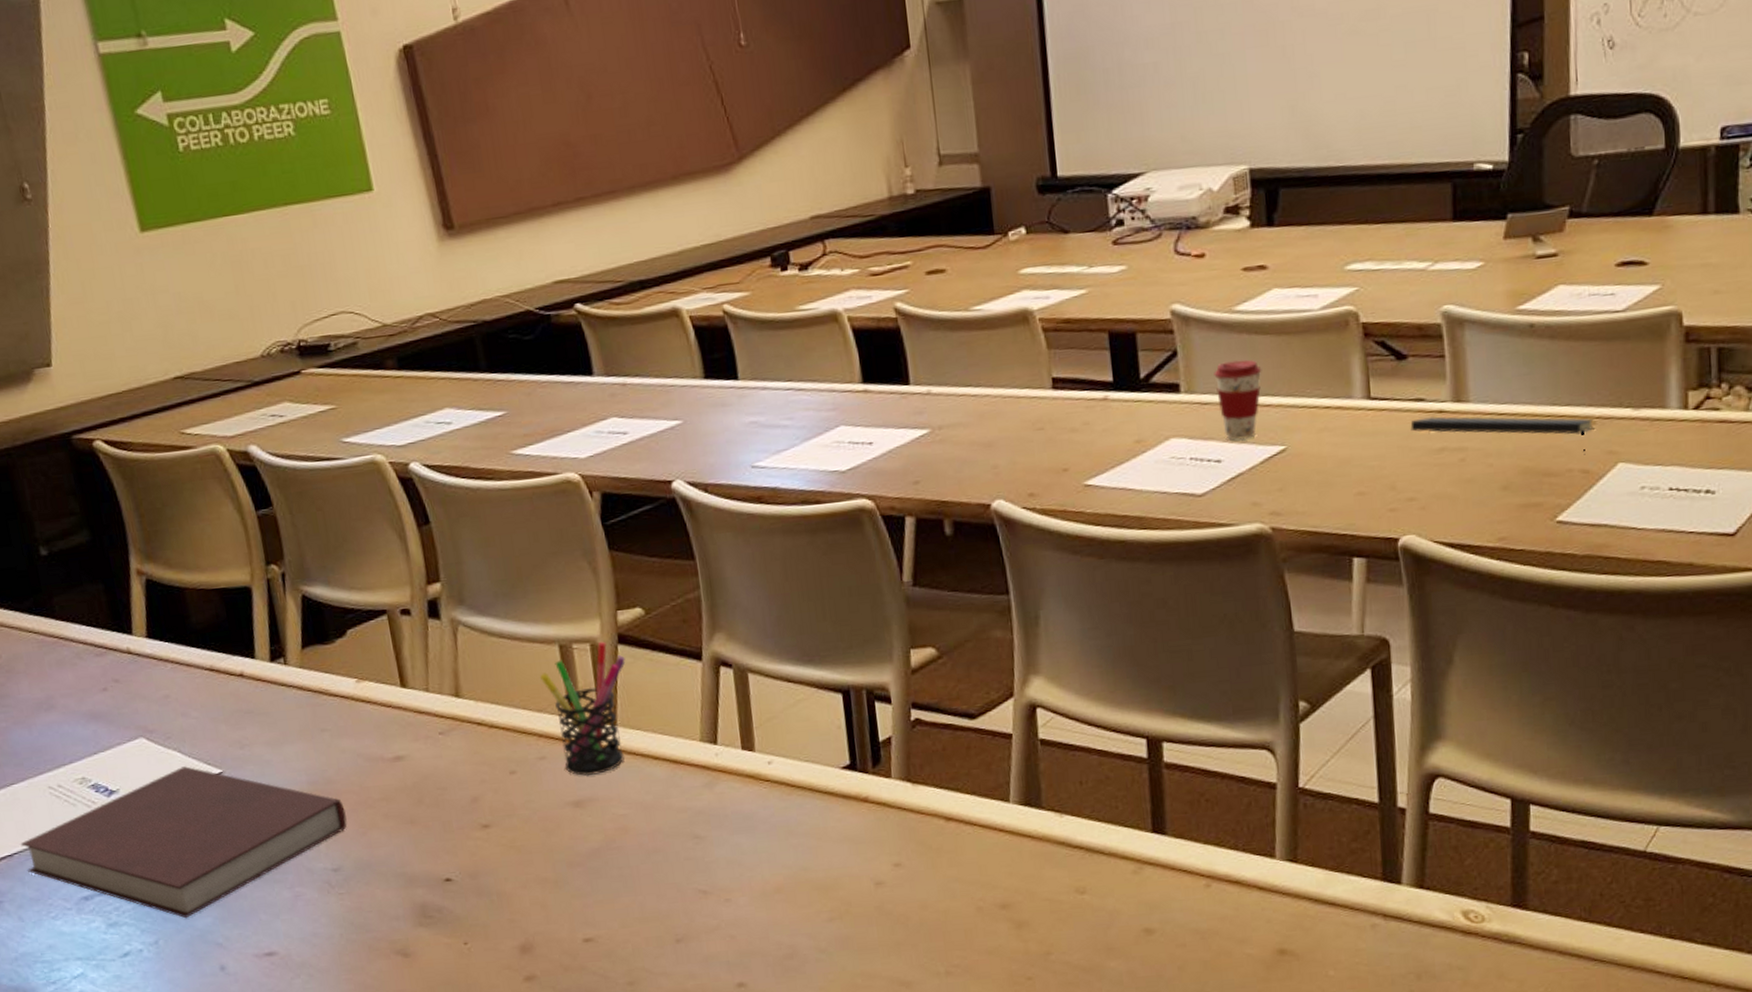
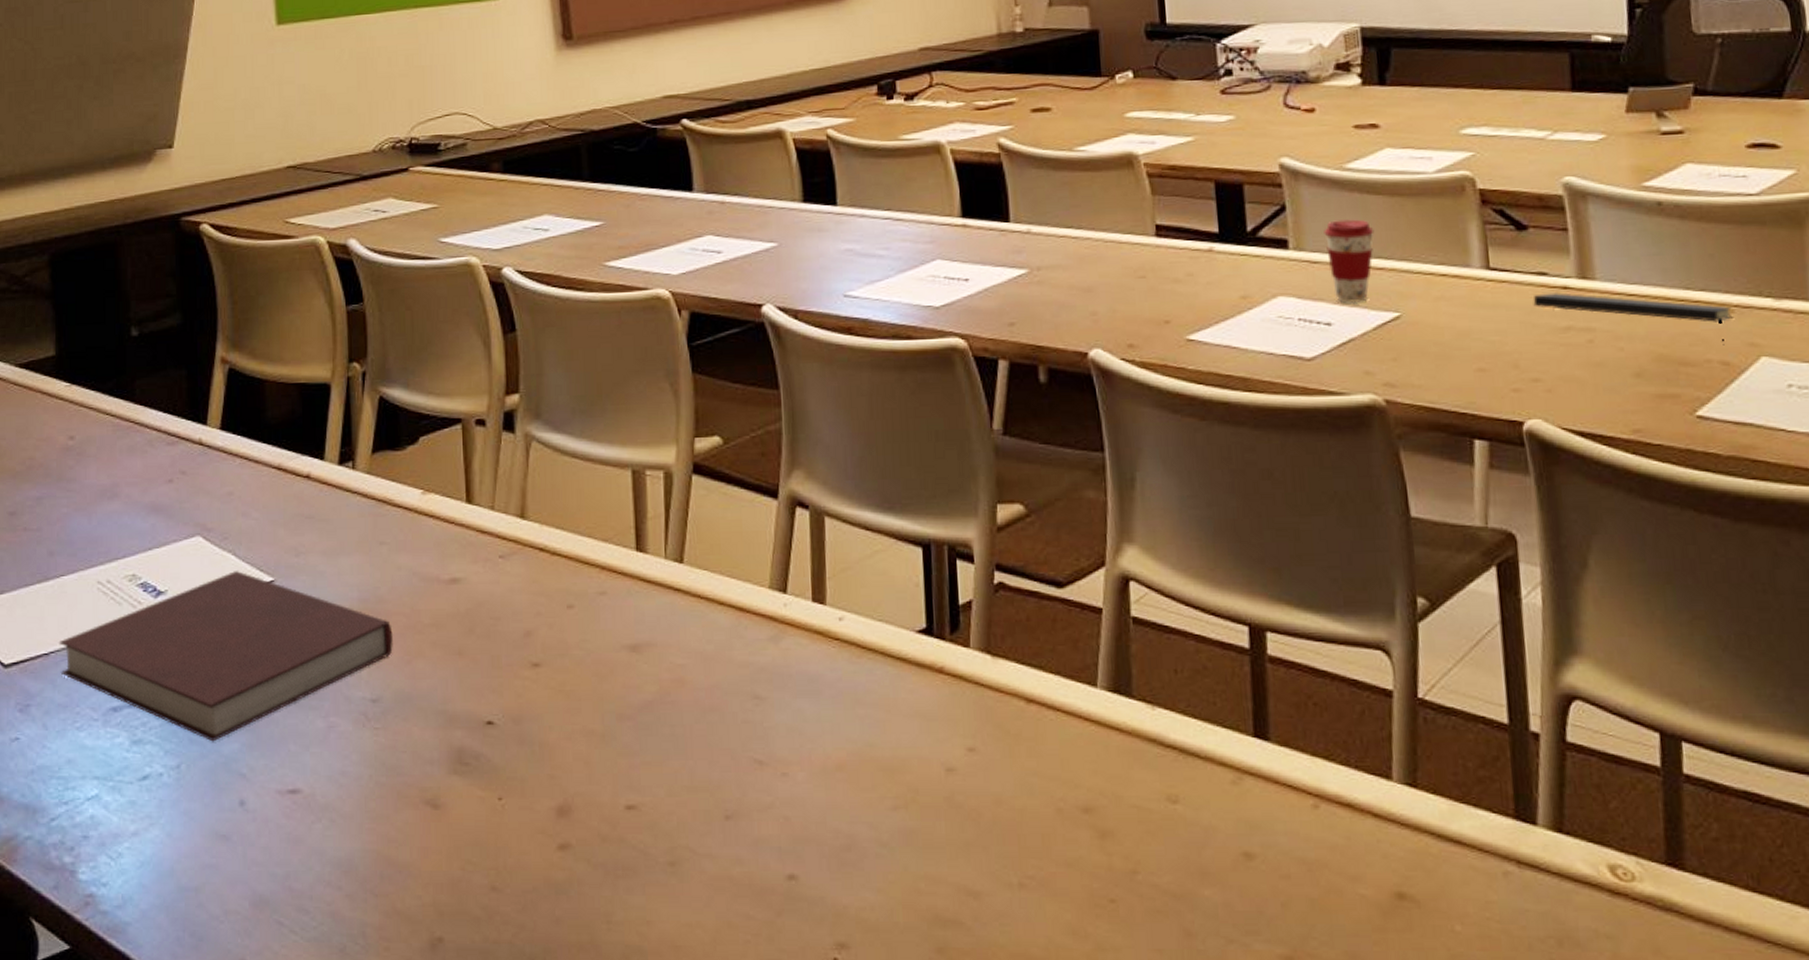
pen holder: present [539,641,626,777] -> none [608,469,699,618]

